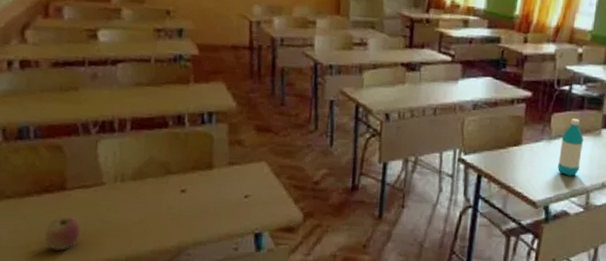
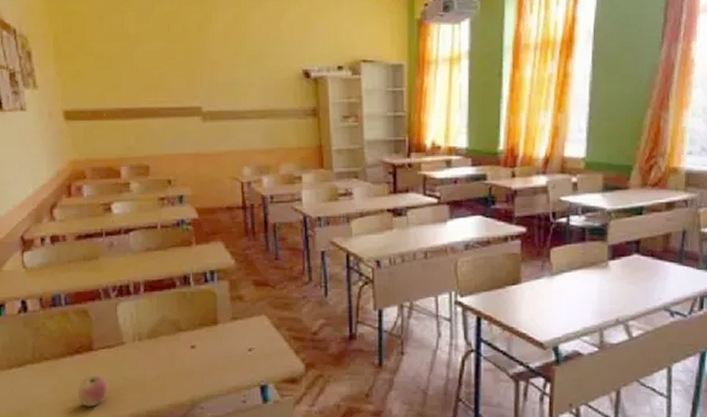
water bottle: present [558,118,584,176] -> none [563,251,590,313]

